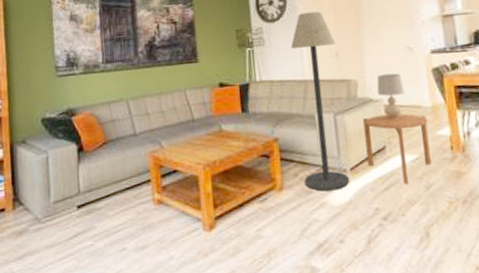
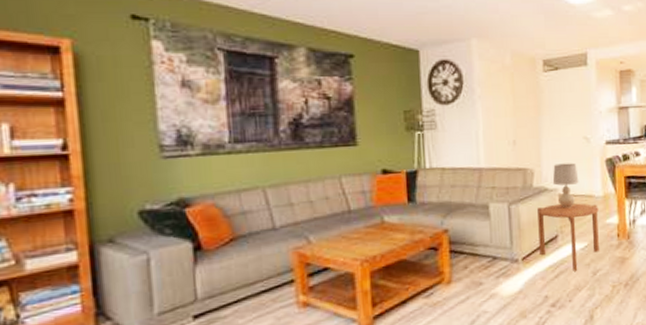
floor lamp: present [290,11,350,192] -> none [465,95,521,283]

